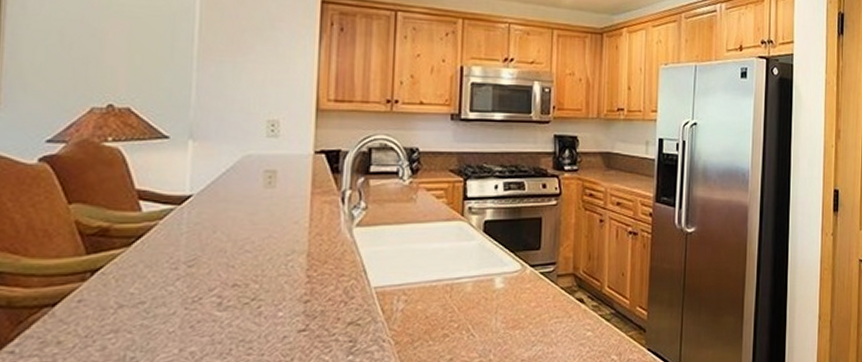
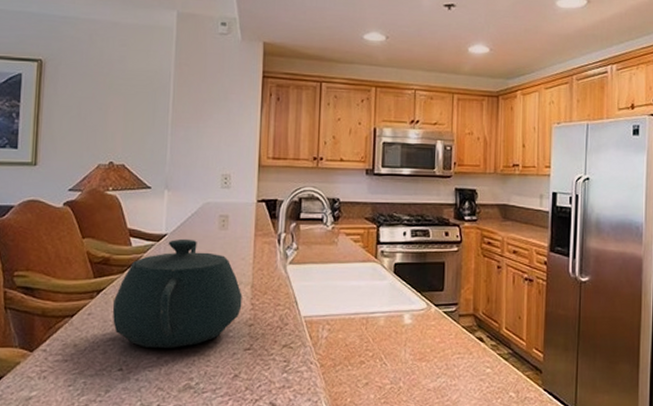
teapot: none [114,200,295,338] -> present [112,238,242,348]

